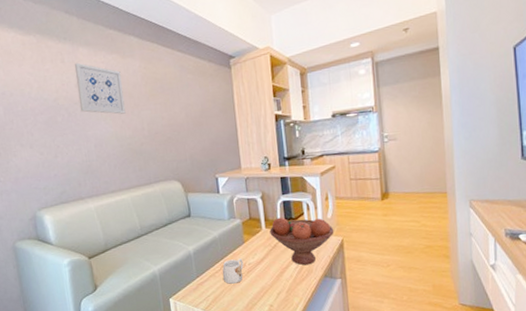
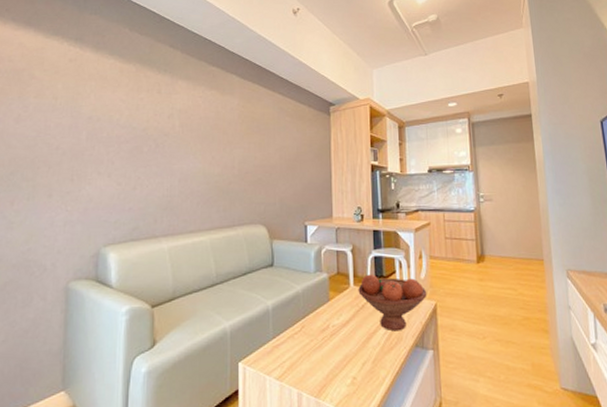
wall art: present [74,62,126,114] -> none [169,94,217,150]
mug: present [222,258,244,284] -> none [303,319,327,349]

